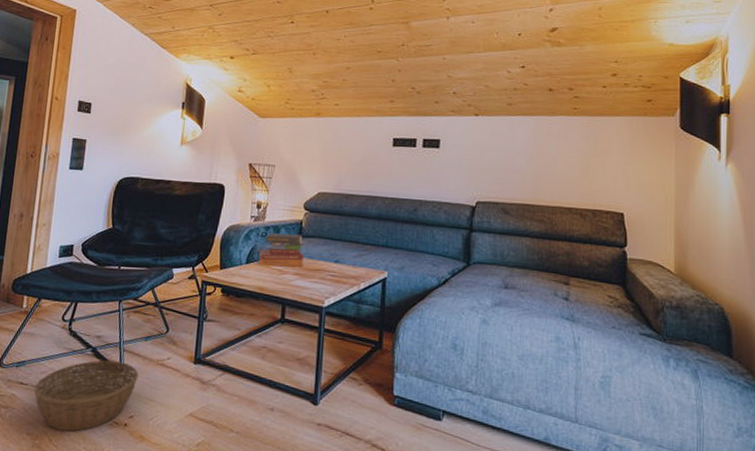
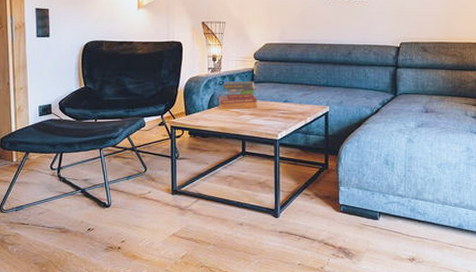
basket: present [33,360,139,432] -> none [34,199,125,258]

